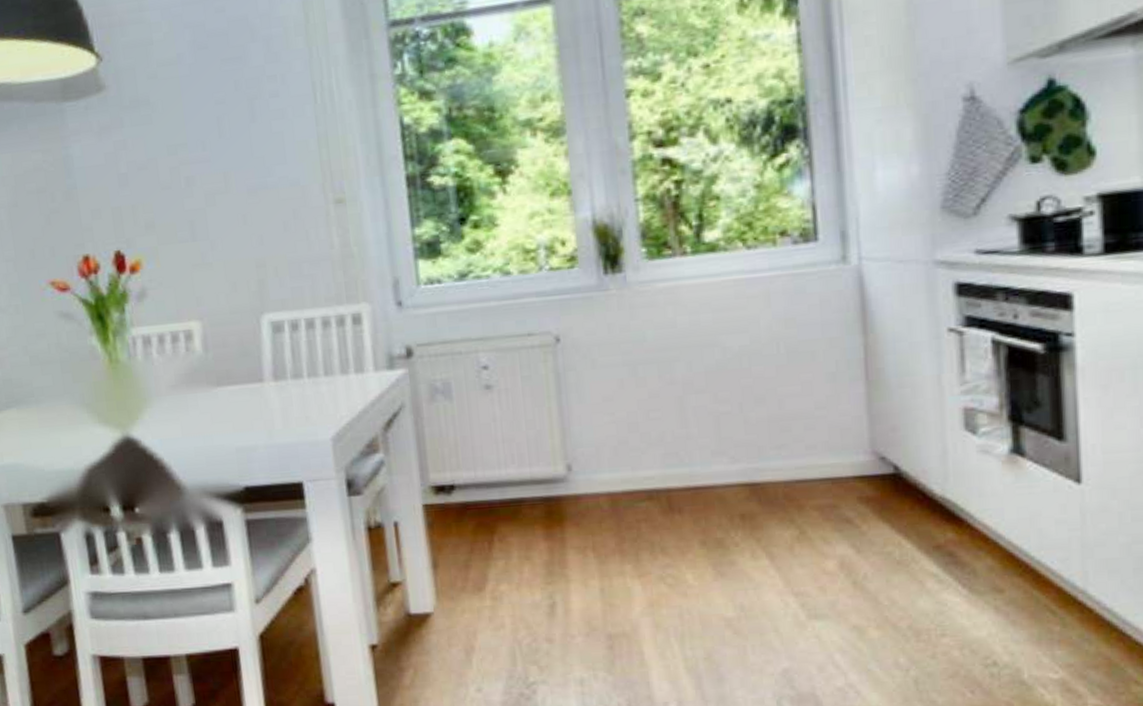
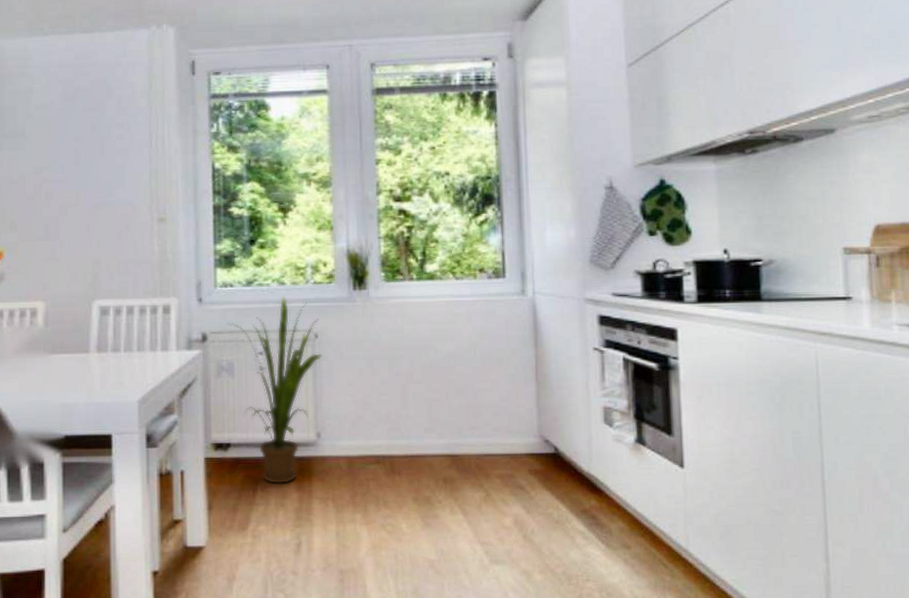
house plant: none [438,291,568,533] -> present [227,297,322,485]

